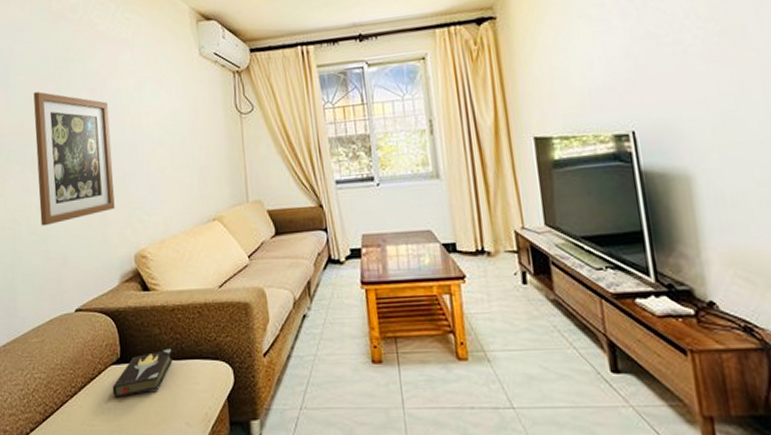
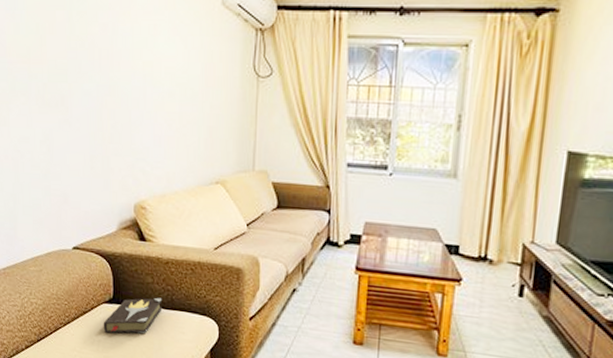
wall art: present [33,92,115,226] -> none [42,20,119,162]

